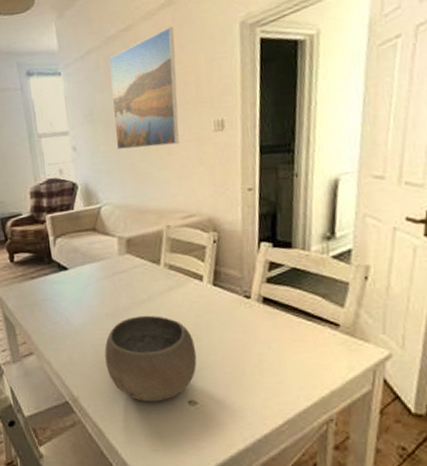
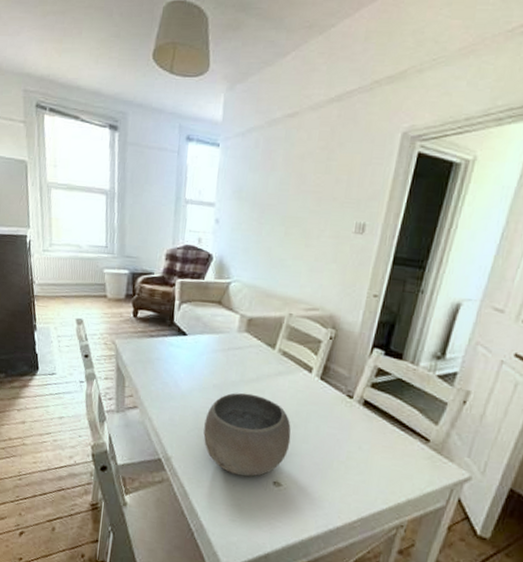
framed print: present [109,27,179,150] -> none [257,122,338,238]

